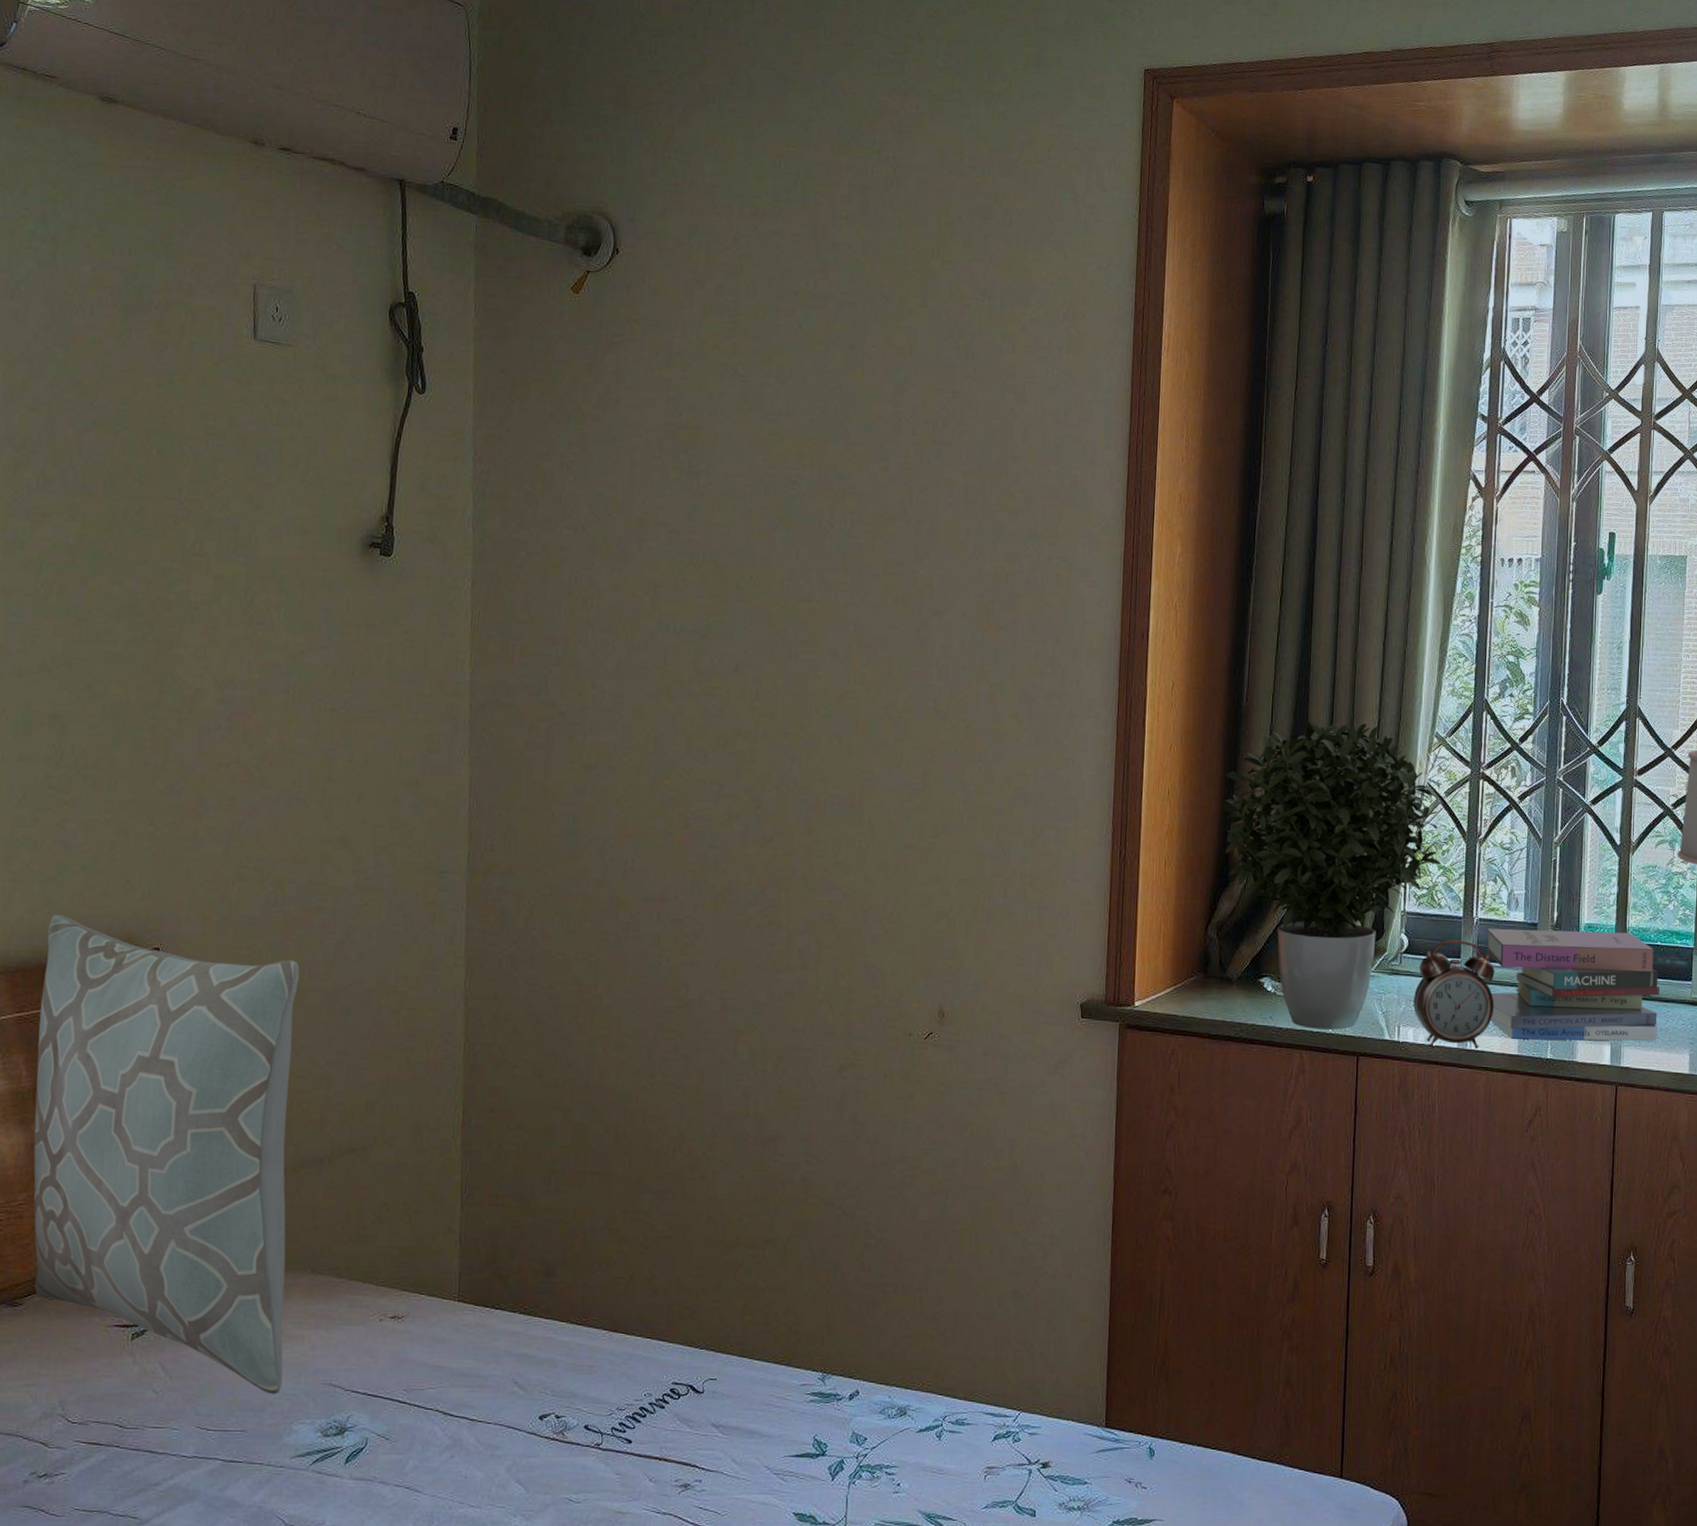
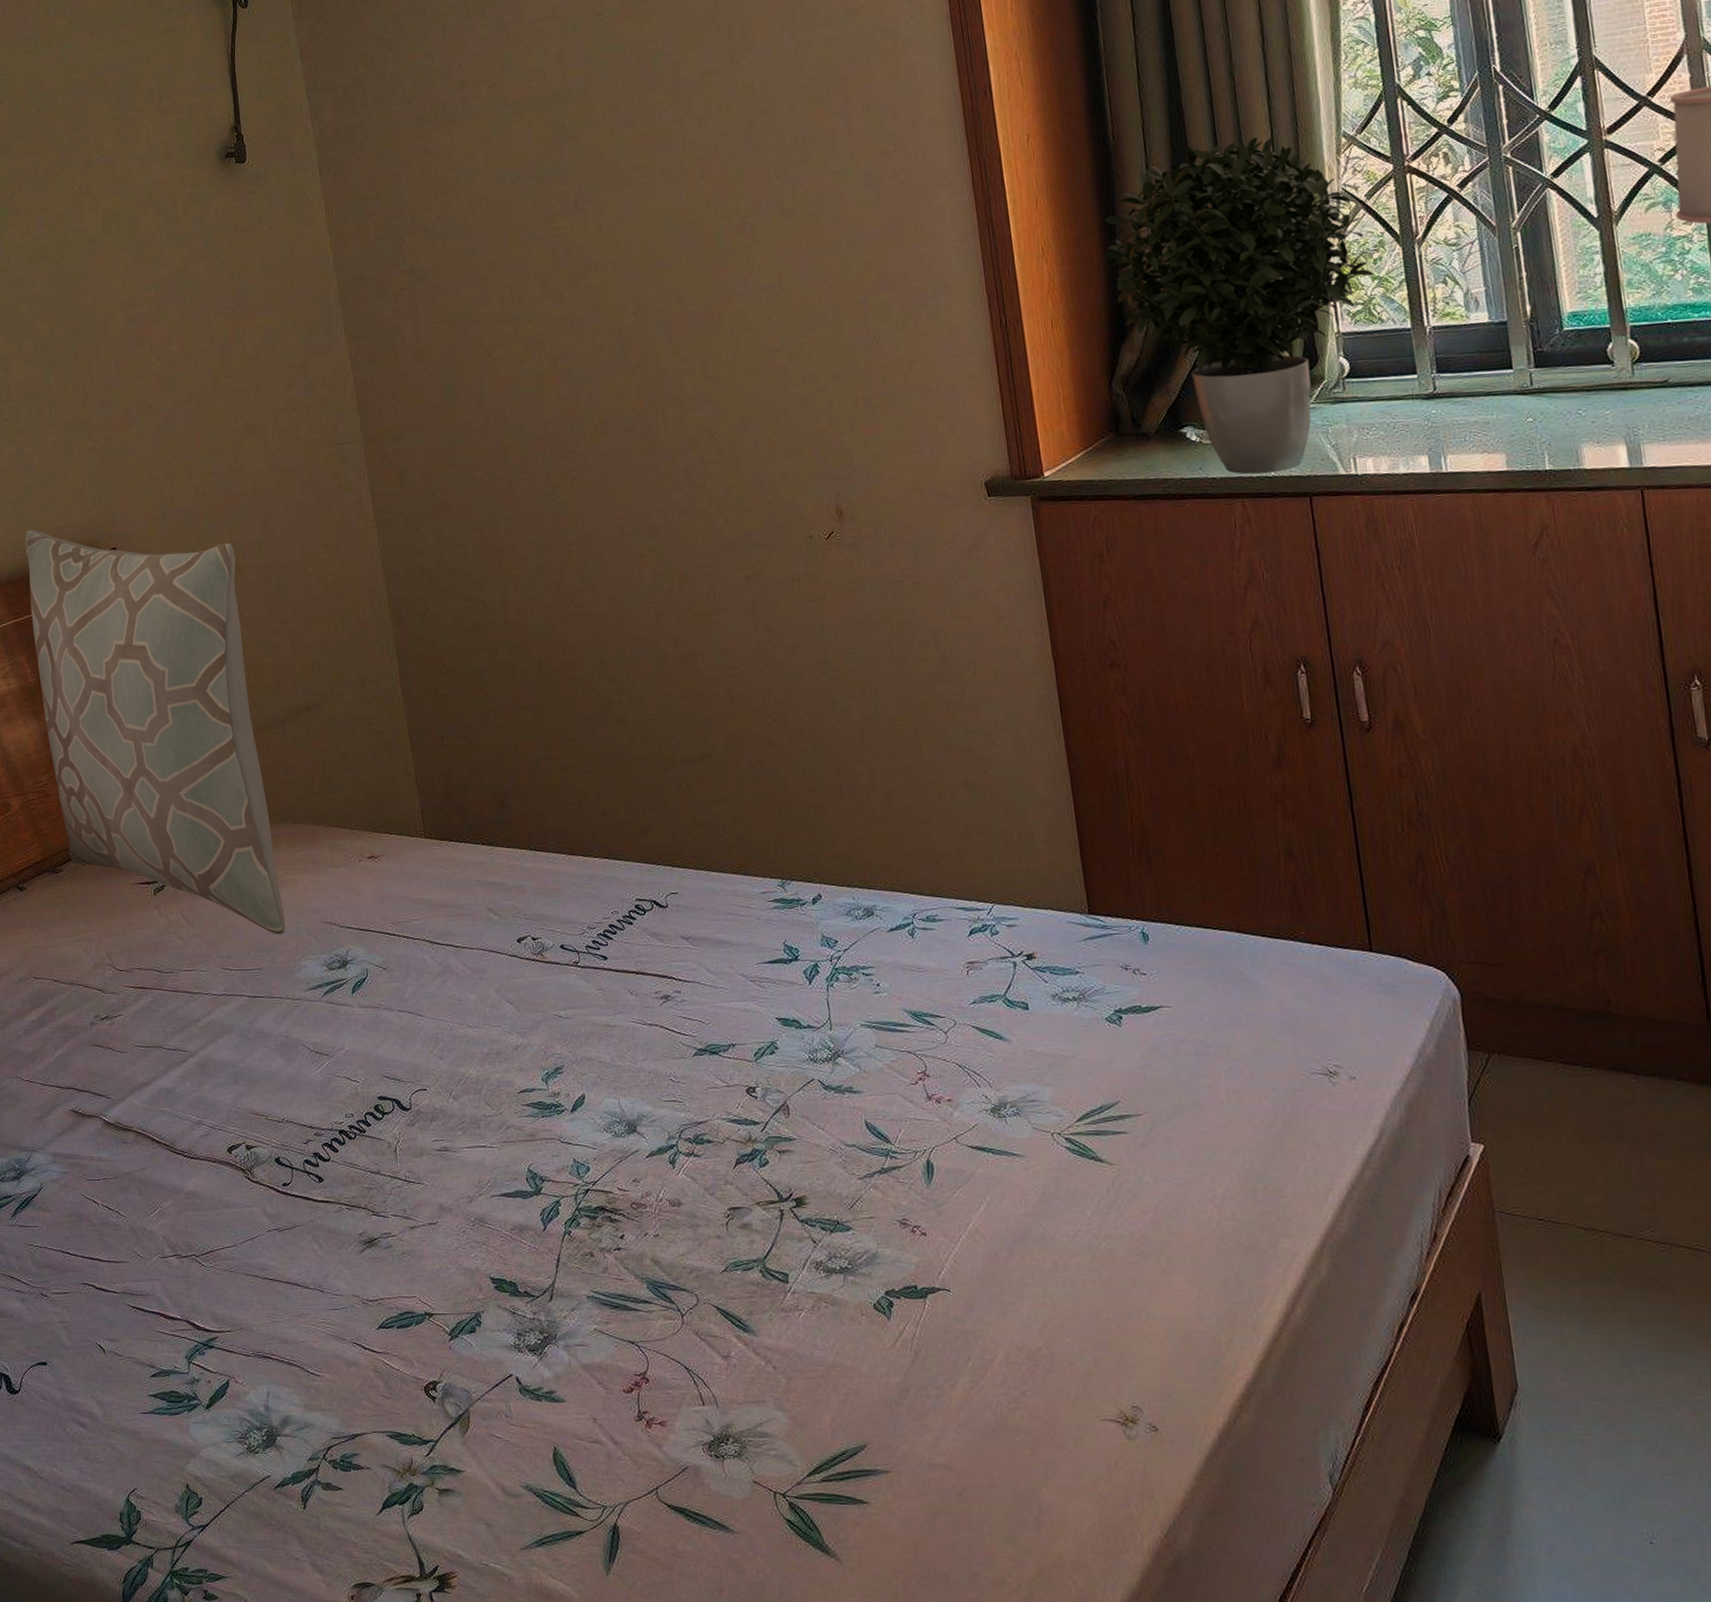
alarm clock: present [1413,939,1495,1050] -> none [1366,353,1470,477]
books: present [1486,928,1659,1042] -> none [1443,314,1687,454]

